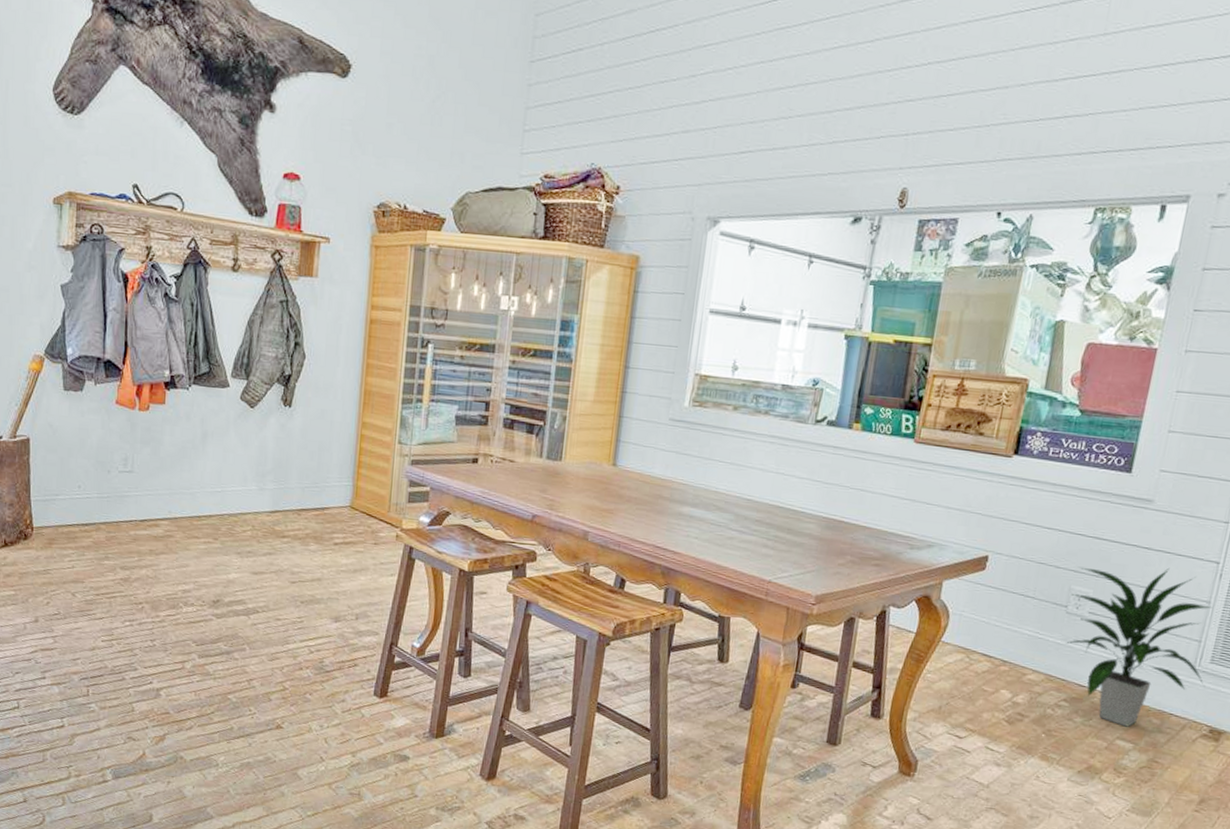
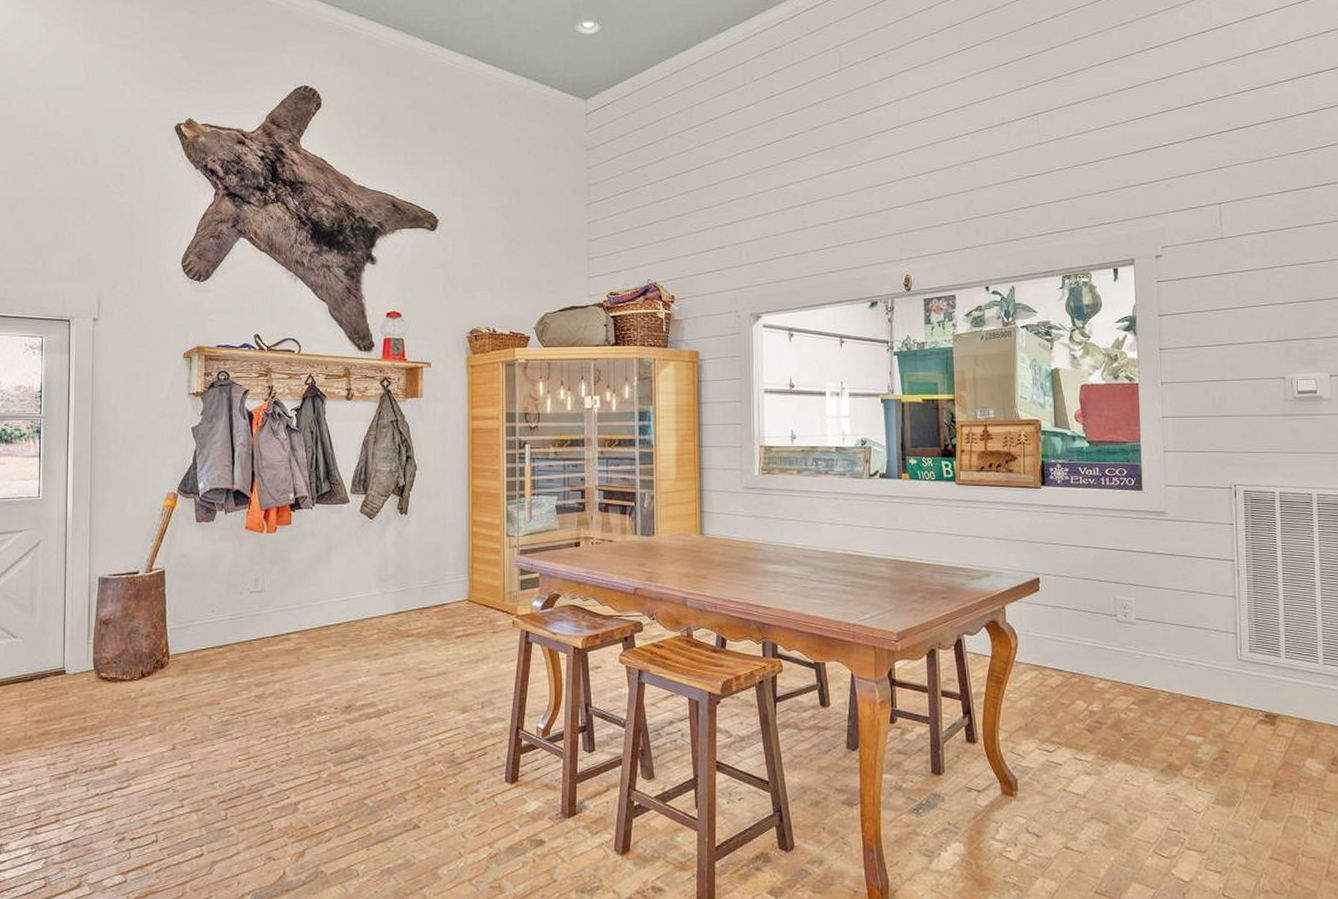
indoor plant: present [1066,566,1212,727] -> none [1117,569,1251,722]

